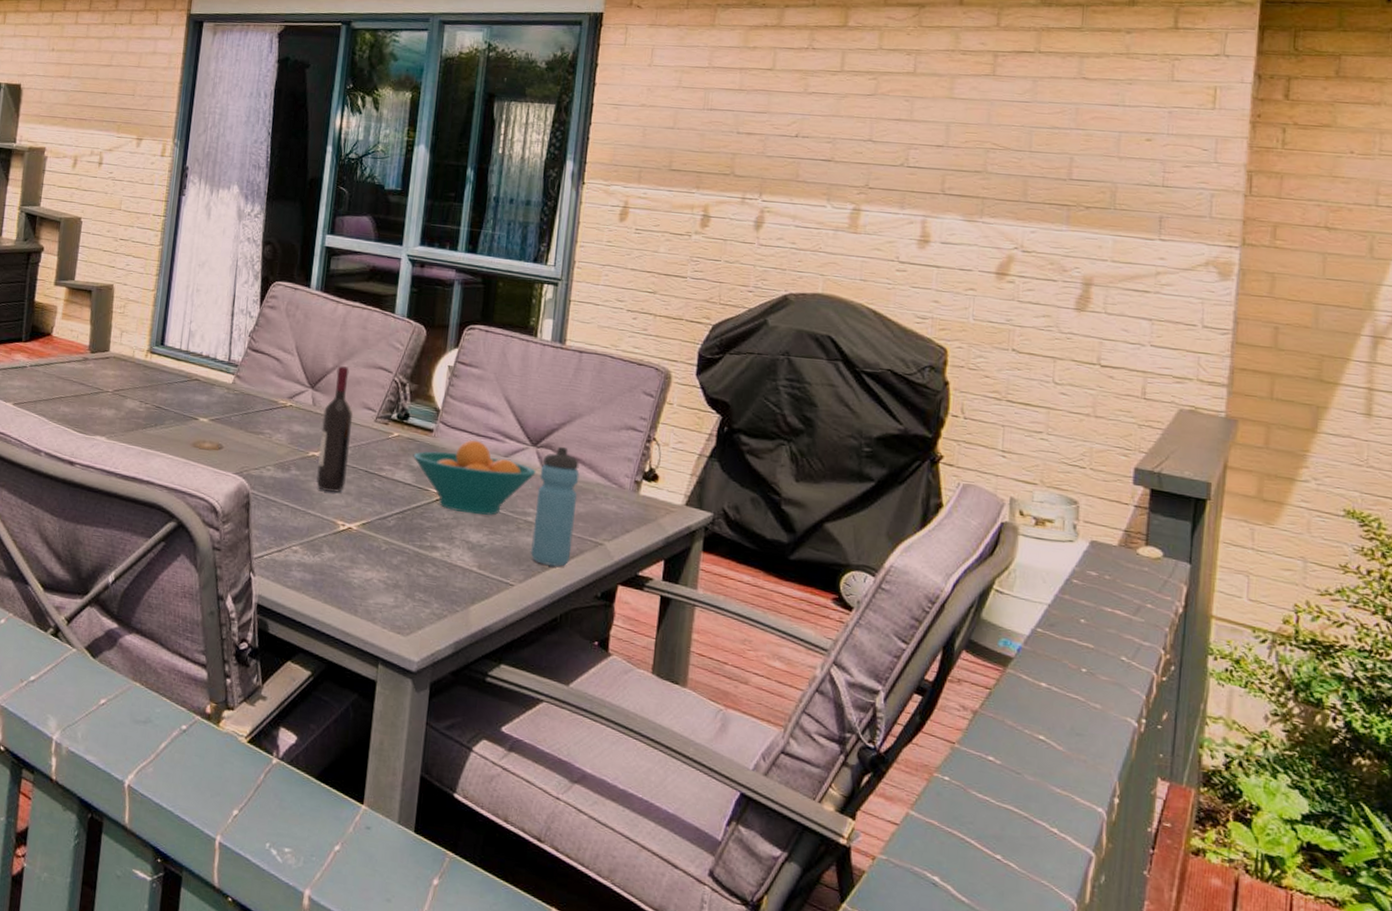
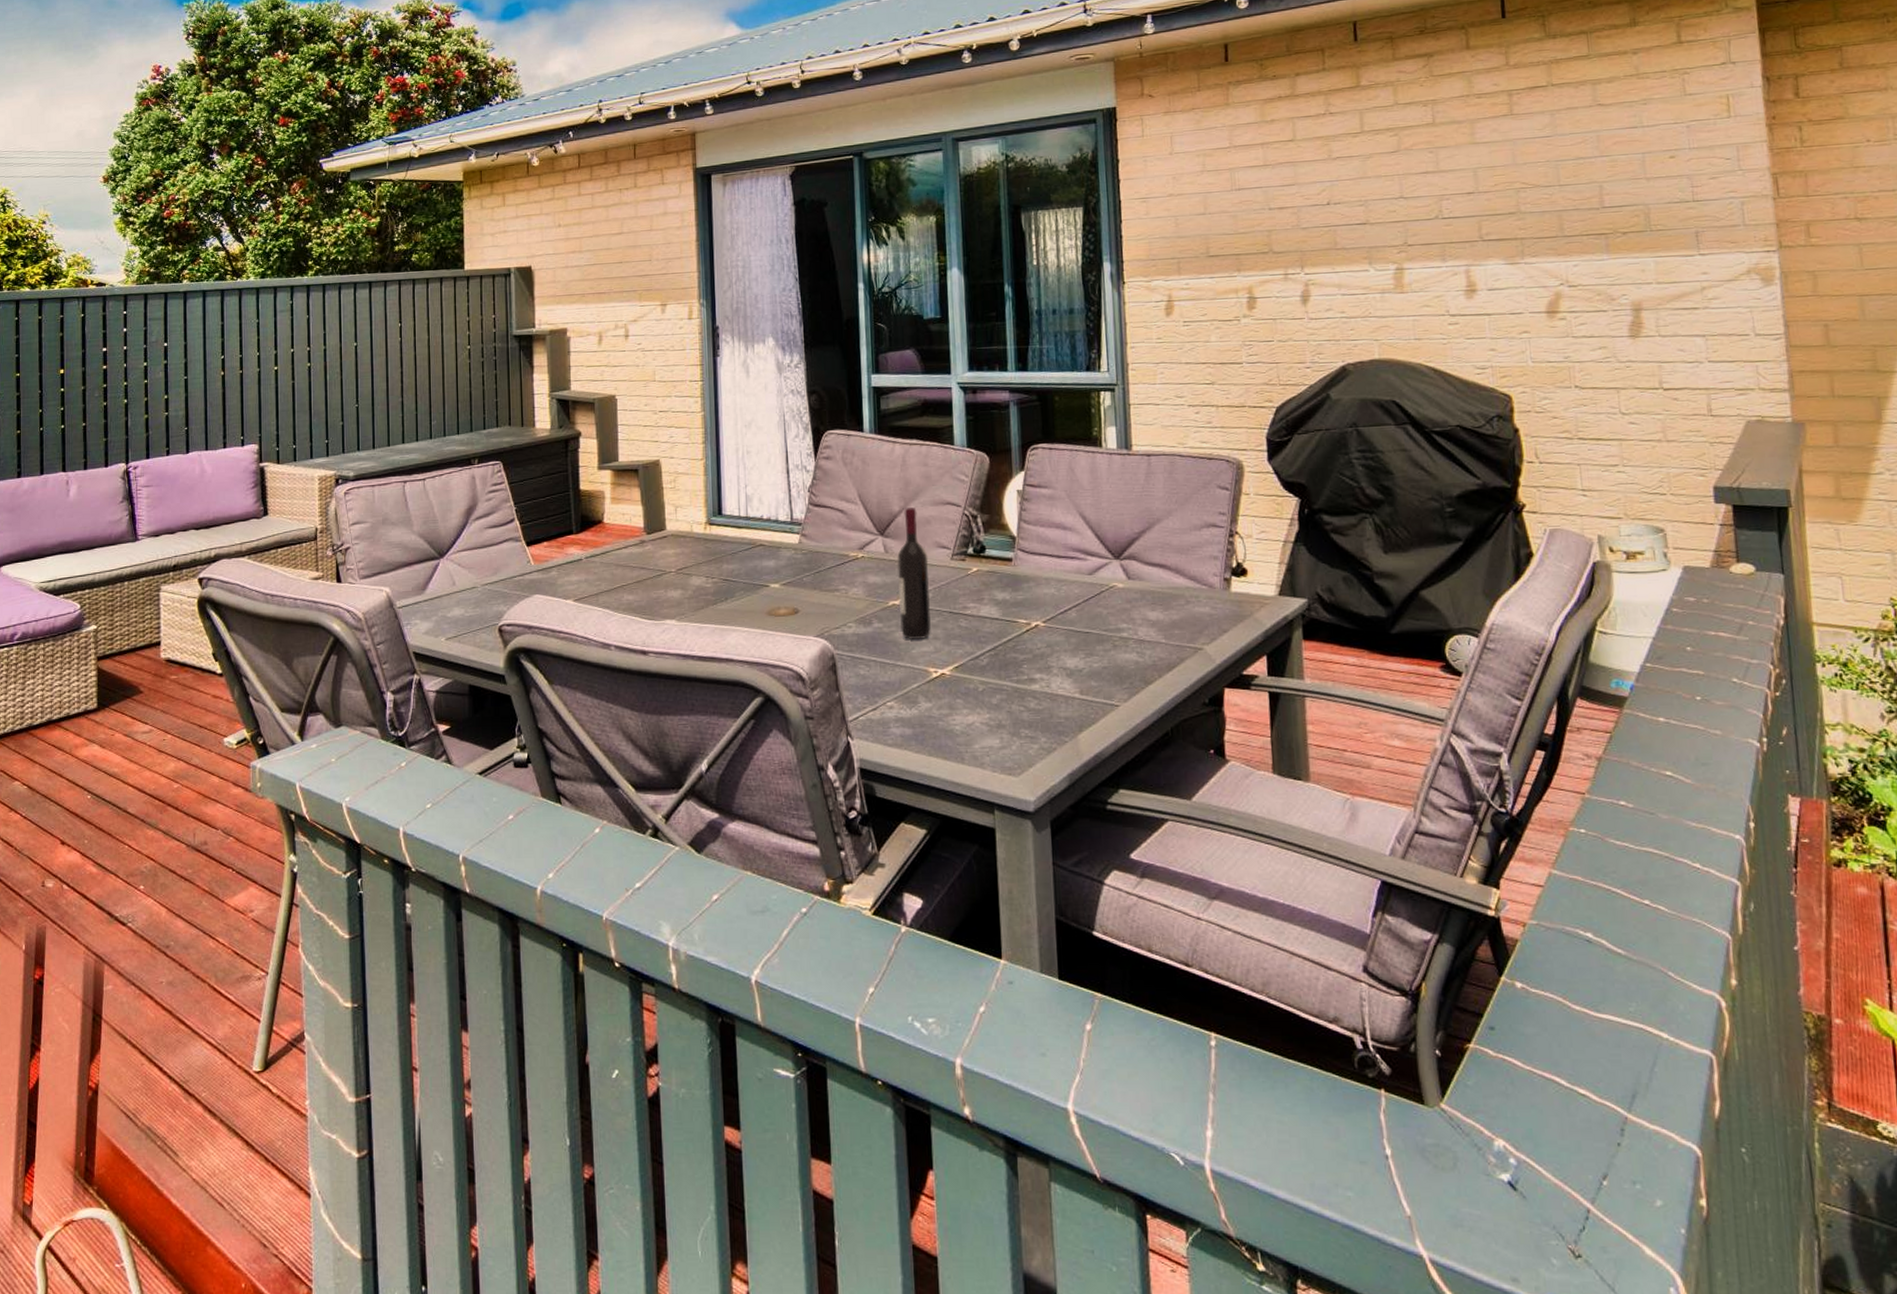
fruit bowl: present [413,439,536,515] -> none [995,562,1123,640]
water bottle: present [530,446,580,567] -> none [1127,555,1172,680]

